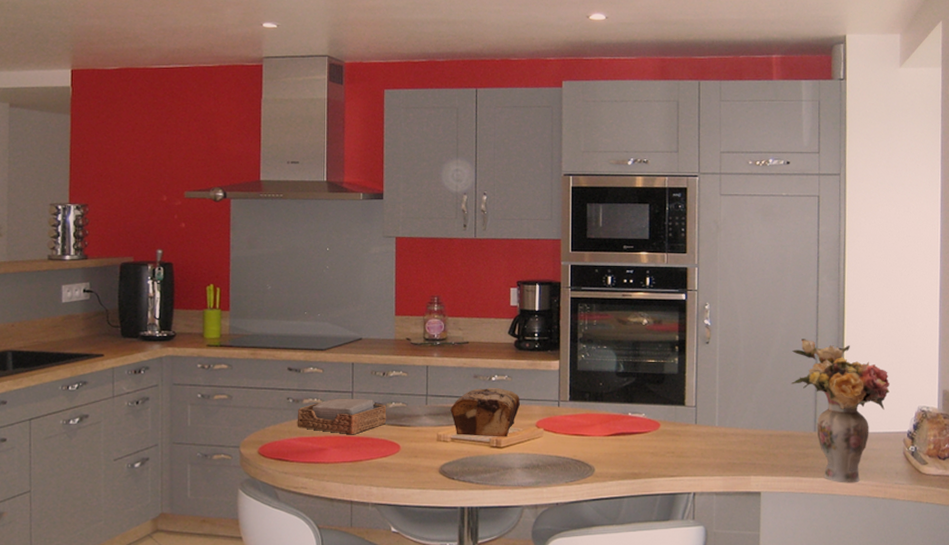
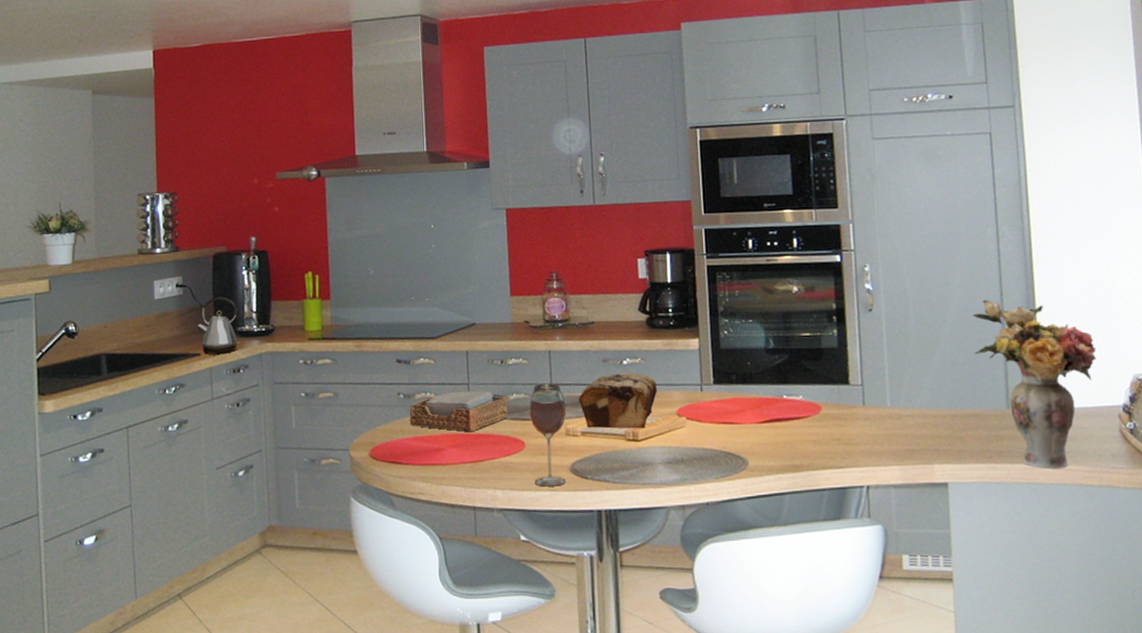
kettle: none [101,303,143,356] -> present [196,296,241,355]
wineglass: none [406,394,439,485] -> present [529,383,567,487]

